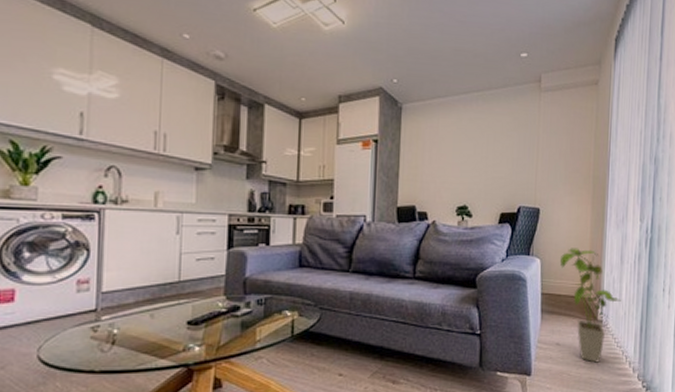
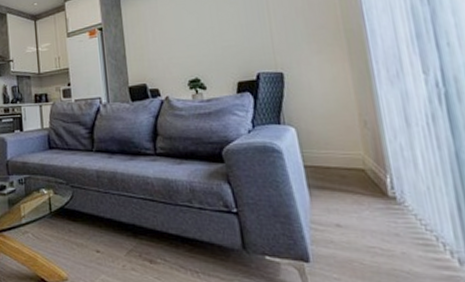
house plant: present [559,248,621,363] -> none [320,112,418,250]

